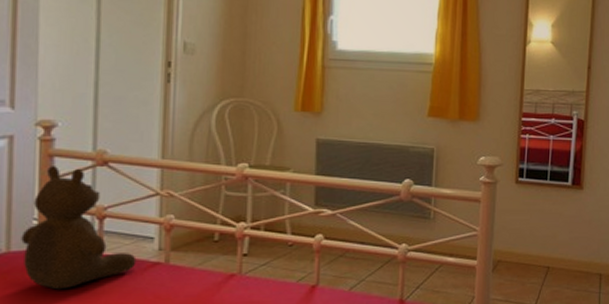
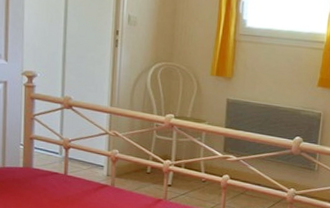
teddy bear: present [21,166,137,290] -> none [12,106,91,198]

